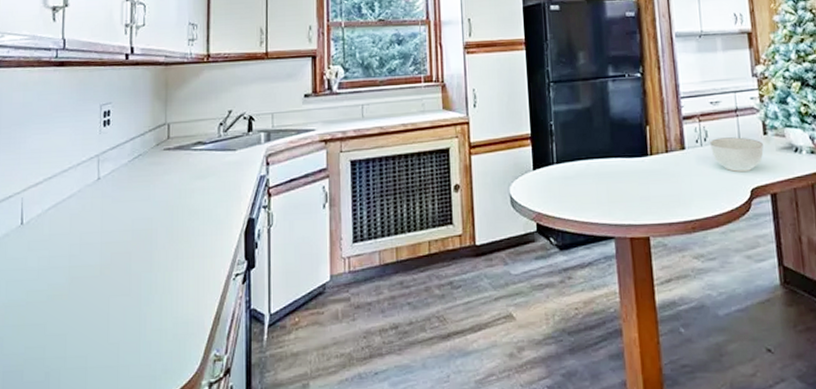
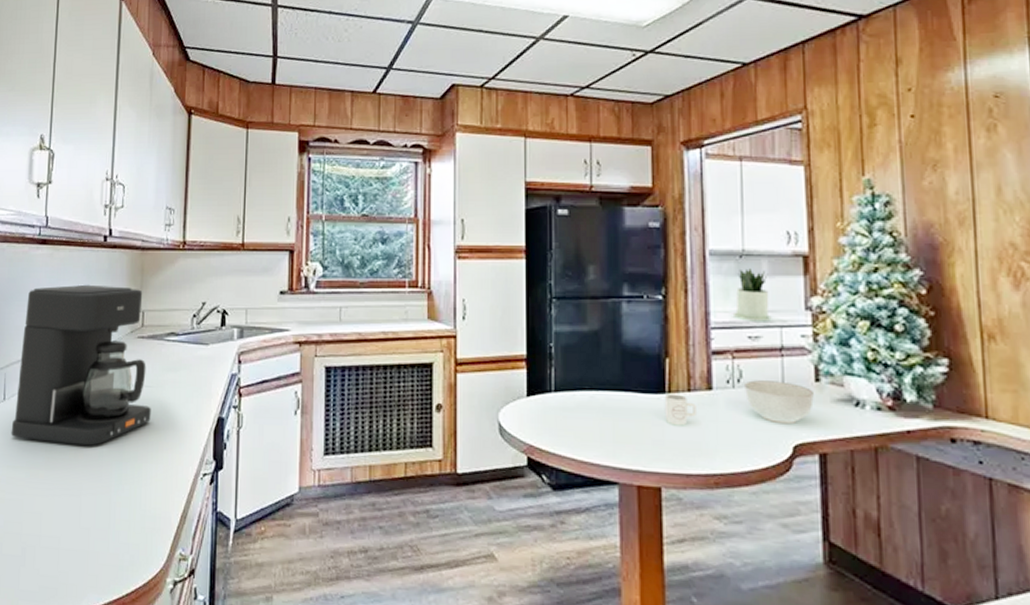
coffee maker: none [30,102,180,262] -> present [11,285,151,446]
mug: none [647,155,674,183] -> present [664,393,696,426]
planter: none [696,46,727,90] -> present [732,268,772,322]

